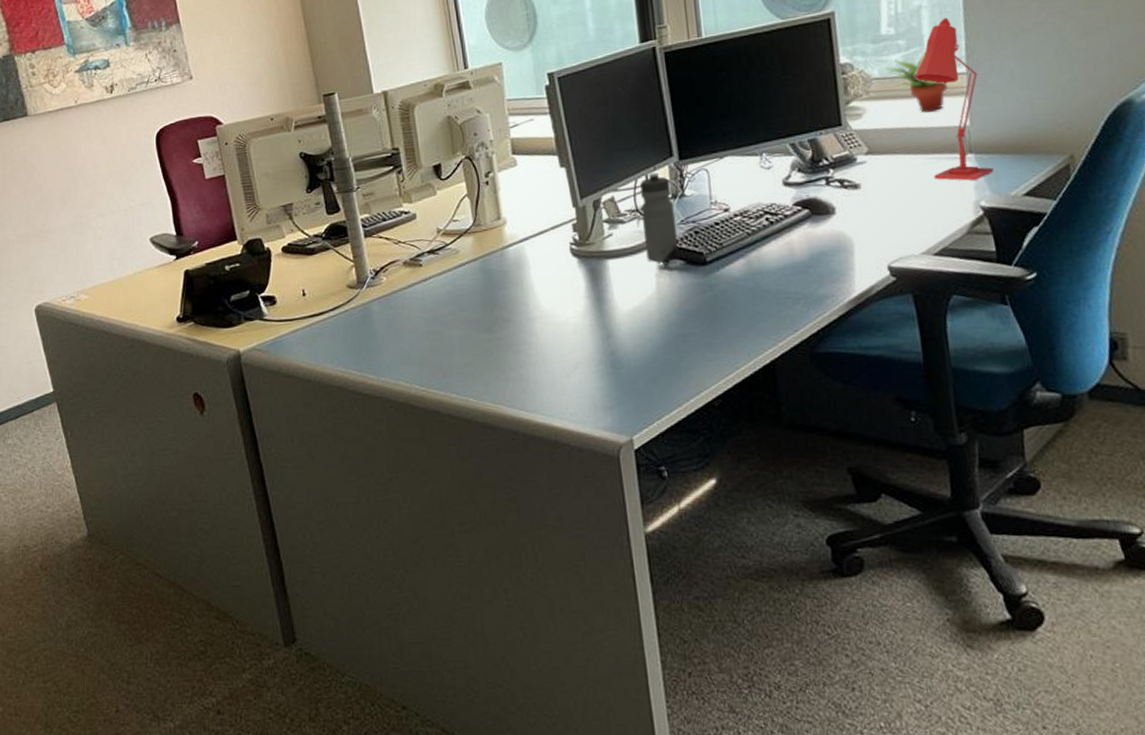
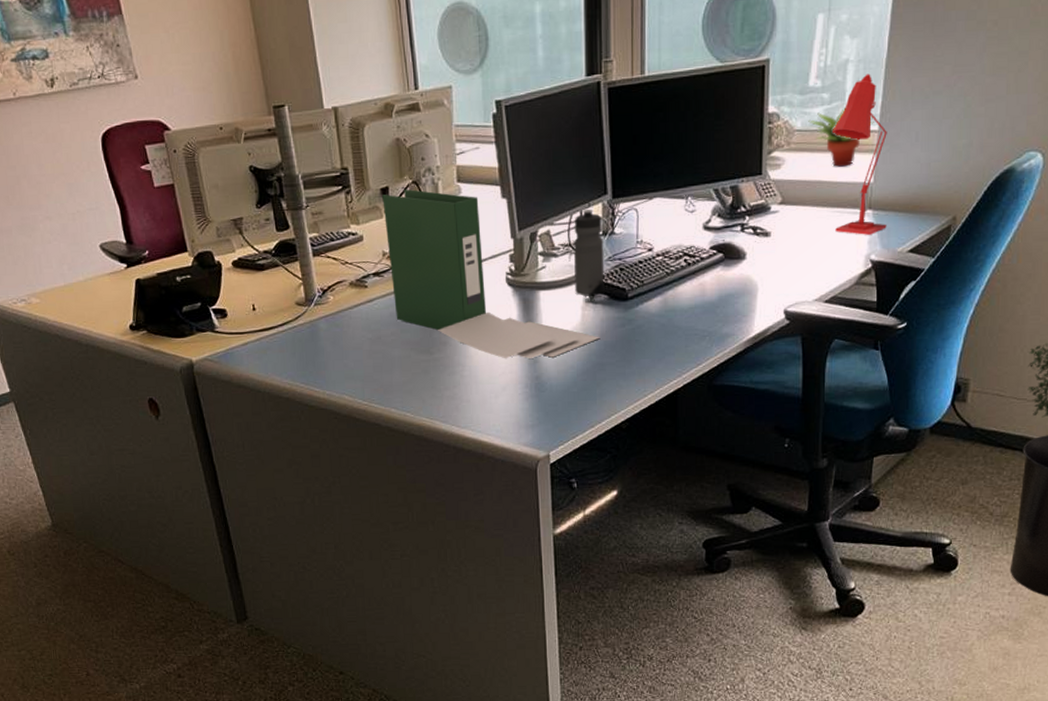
binder: none [435,164,551,307] -> present [382,189,486,330]
papers: none [499,284,680,335] -> present [438,311,601,359]

